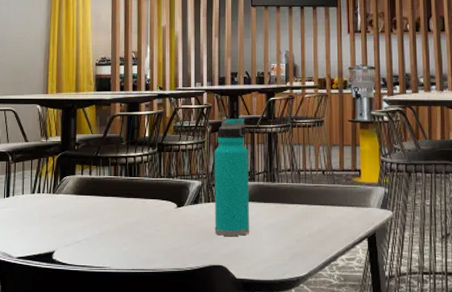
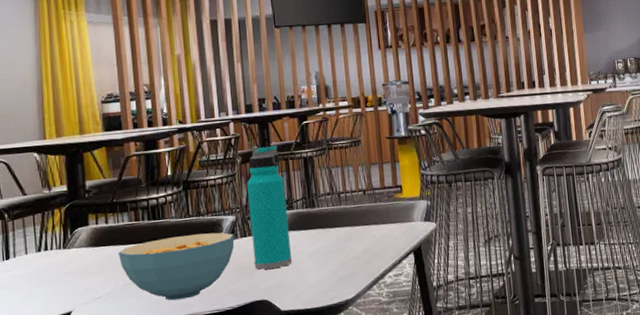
cereal bowl: none [97,195,199,254] -> present [118,232,235,301]

